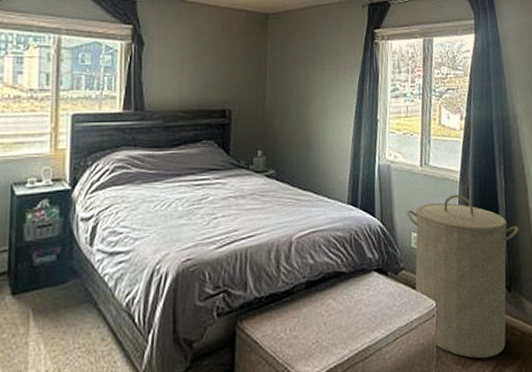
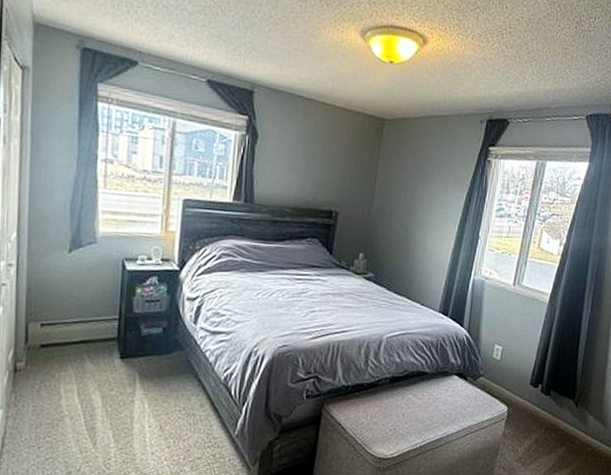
laundry hamper: present [406,194,519,359] -> none [490,314,597,460]

